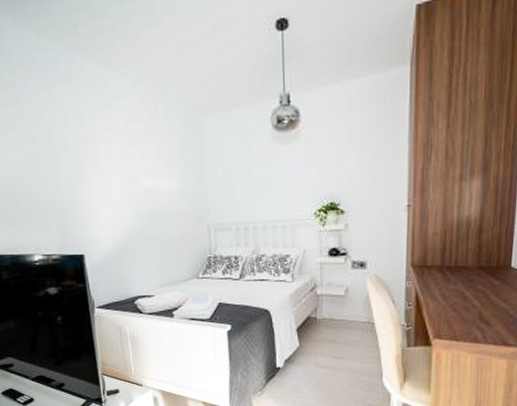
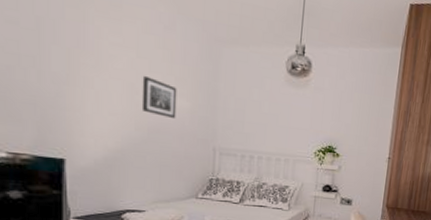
wall art: none [135,163,169,201] -> present [141,75,177,118]

